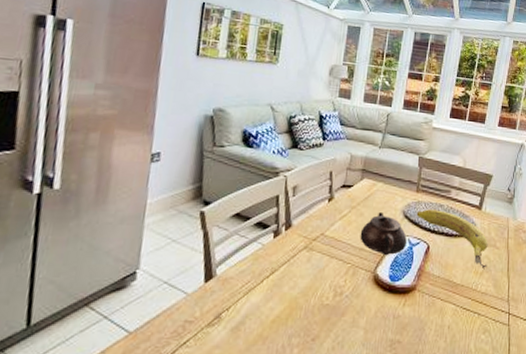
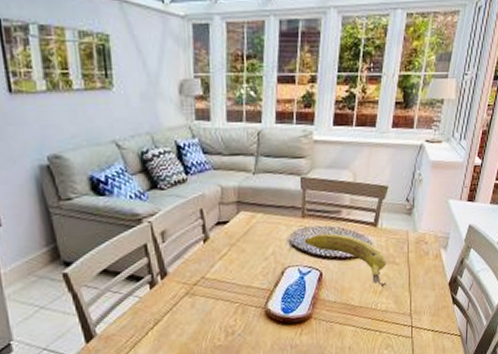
teapot: present [360,213,407,255] -> none [244,245,297,289]

